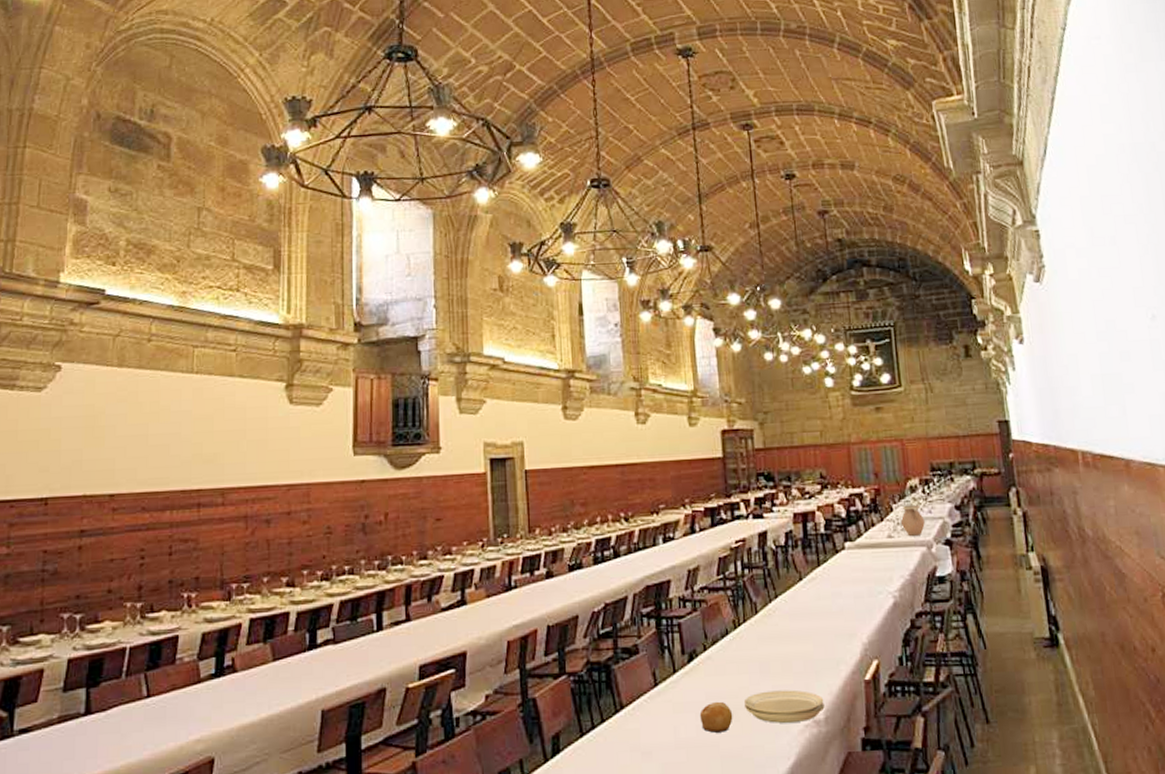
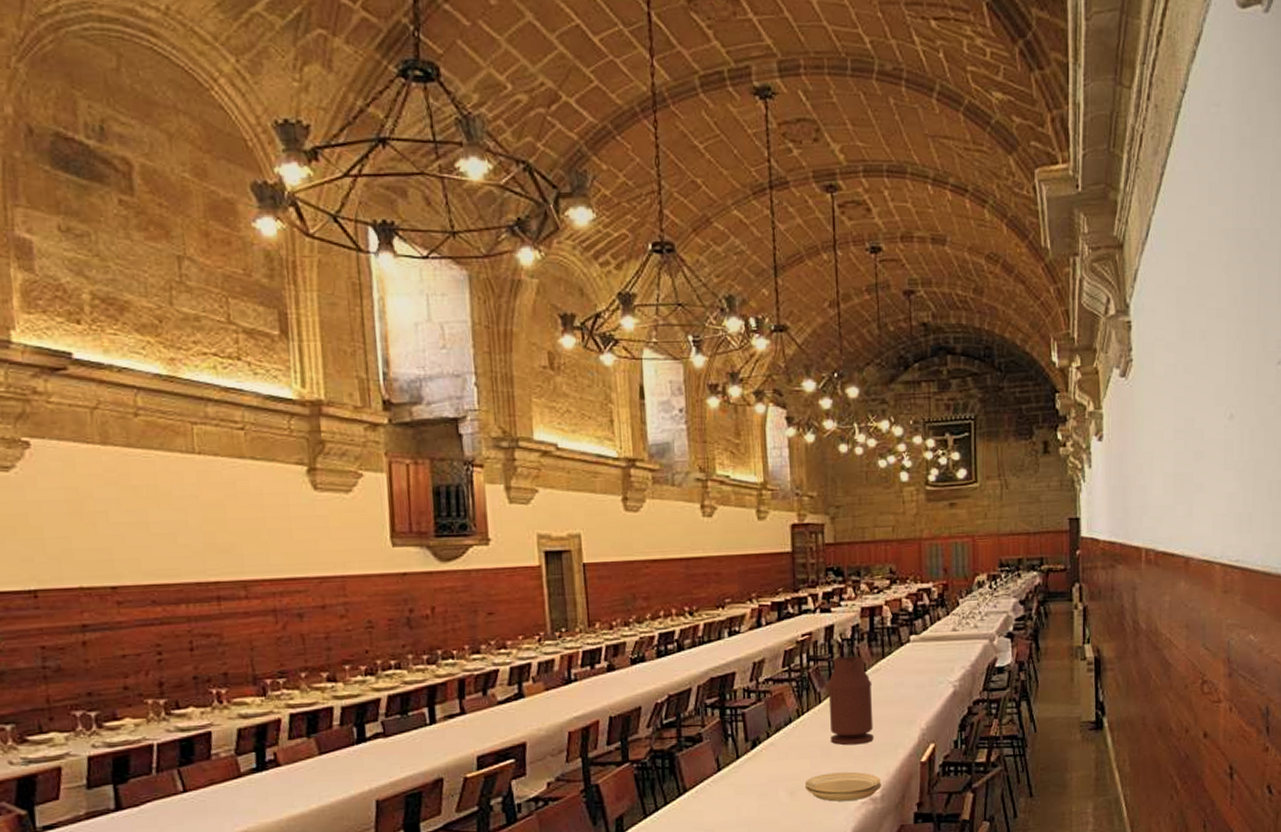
bread roll: present [699,701,733,733] -> none [761,783,794,811]
water jug: none [764,563,814,660] -> present [828,656,874,745]
pitcher: present [901,504,925,536] -> none [967,599,989,629]

